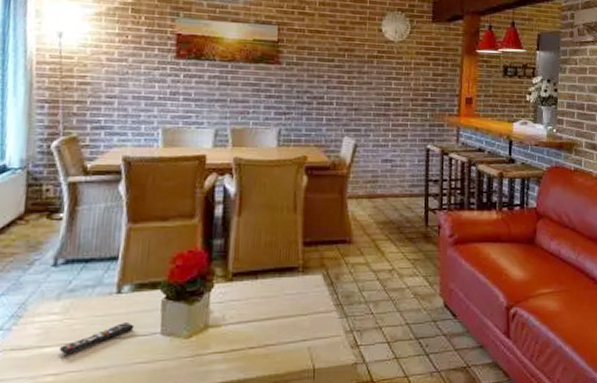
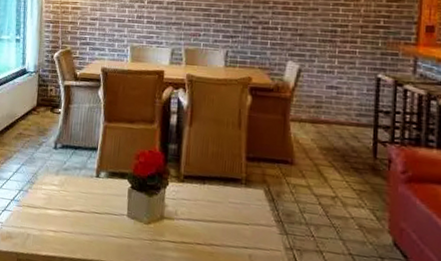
remote control: present [58,322,135,355] -> none [57,201,108,218]

